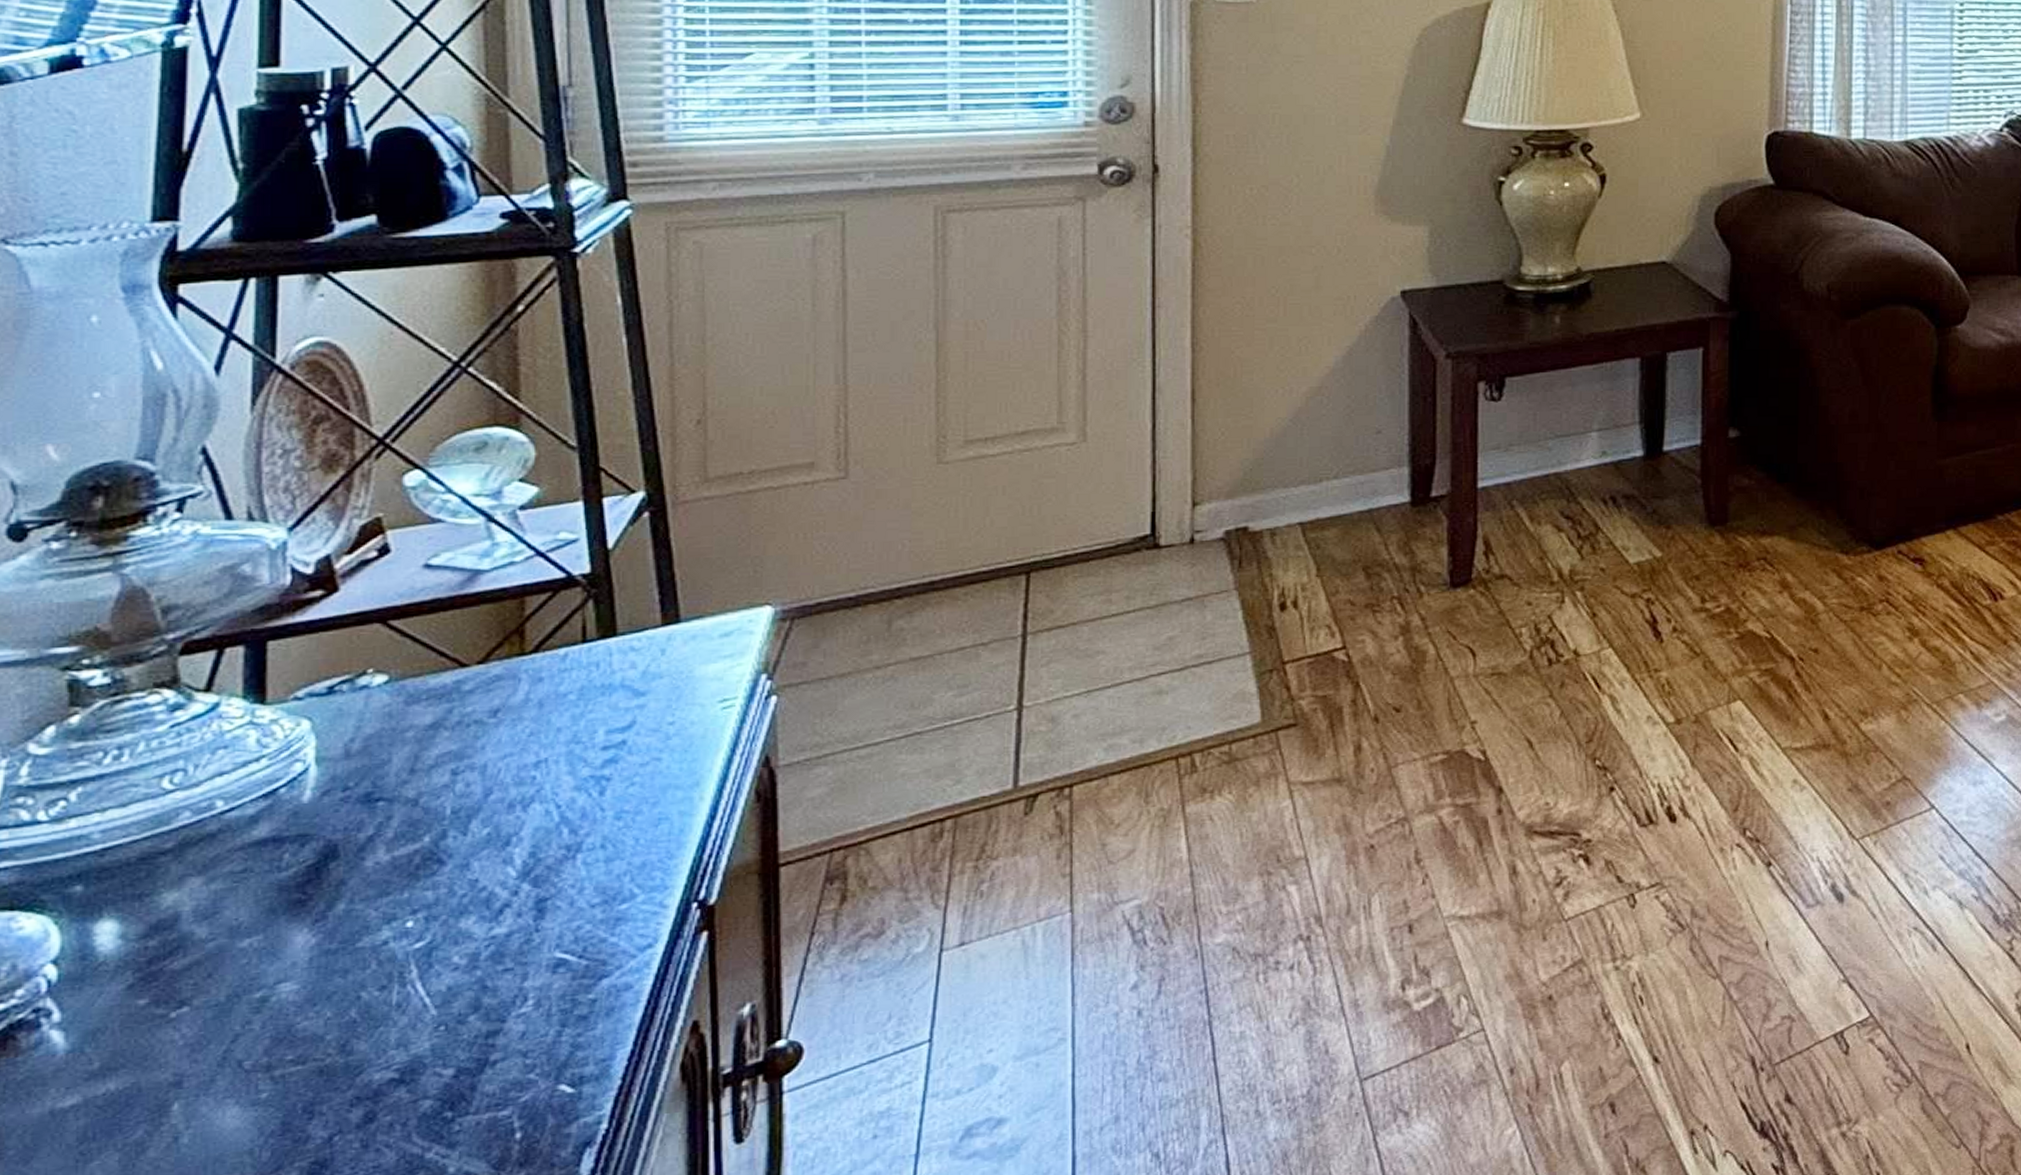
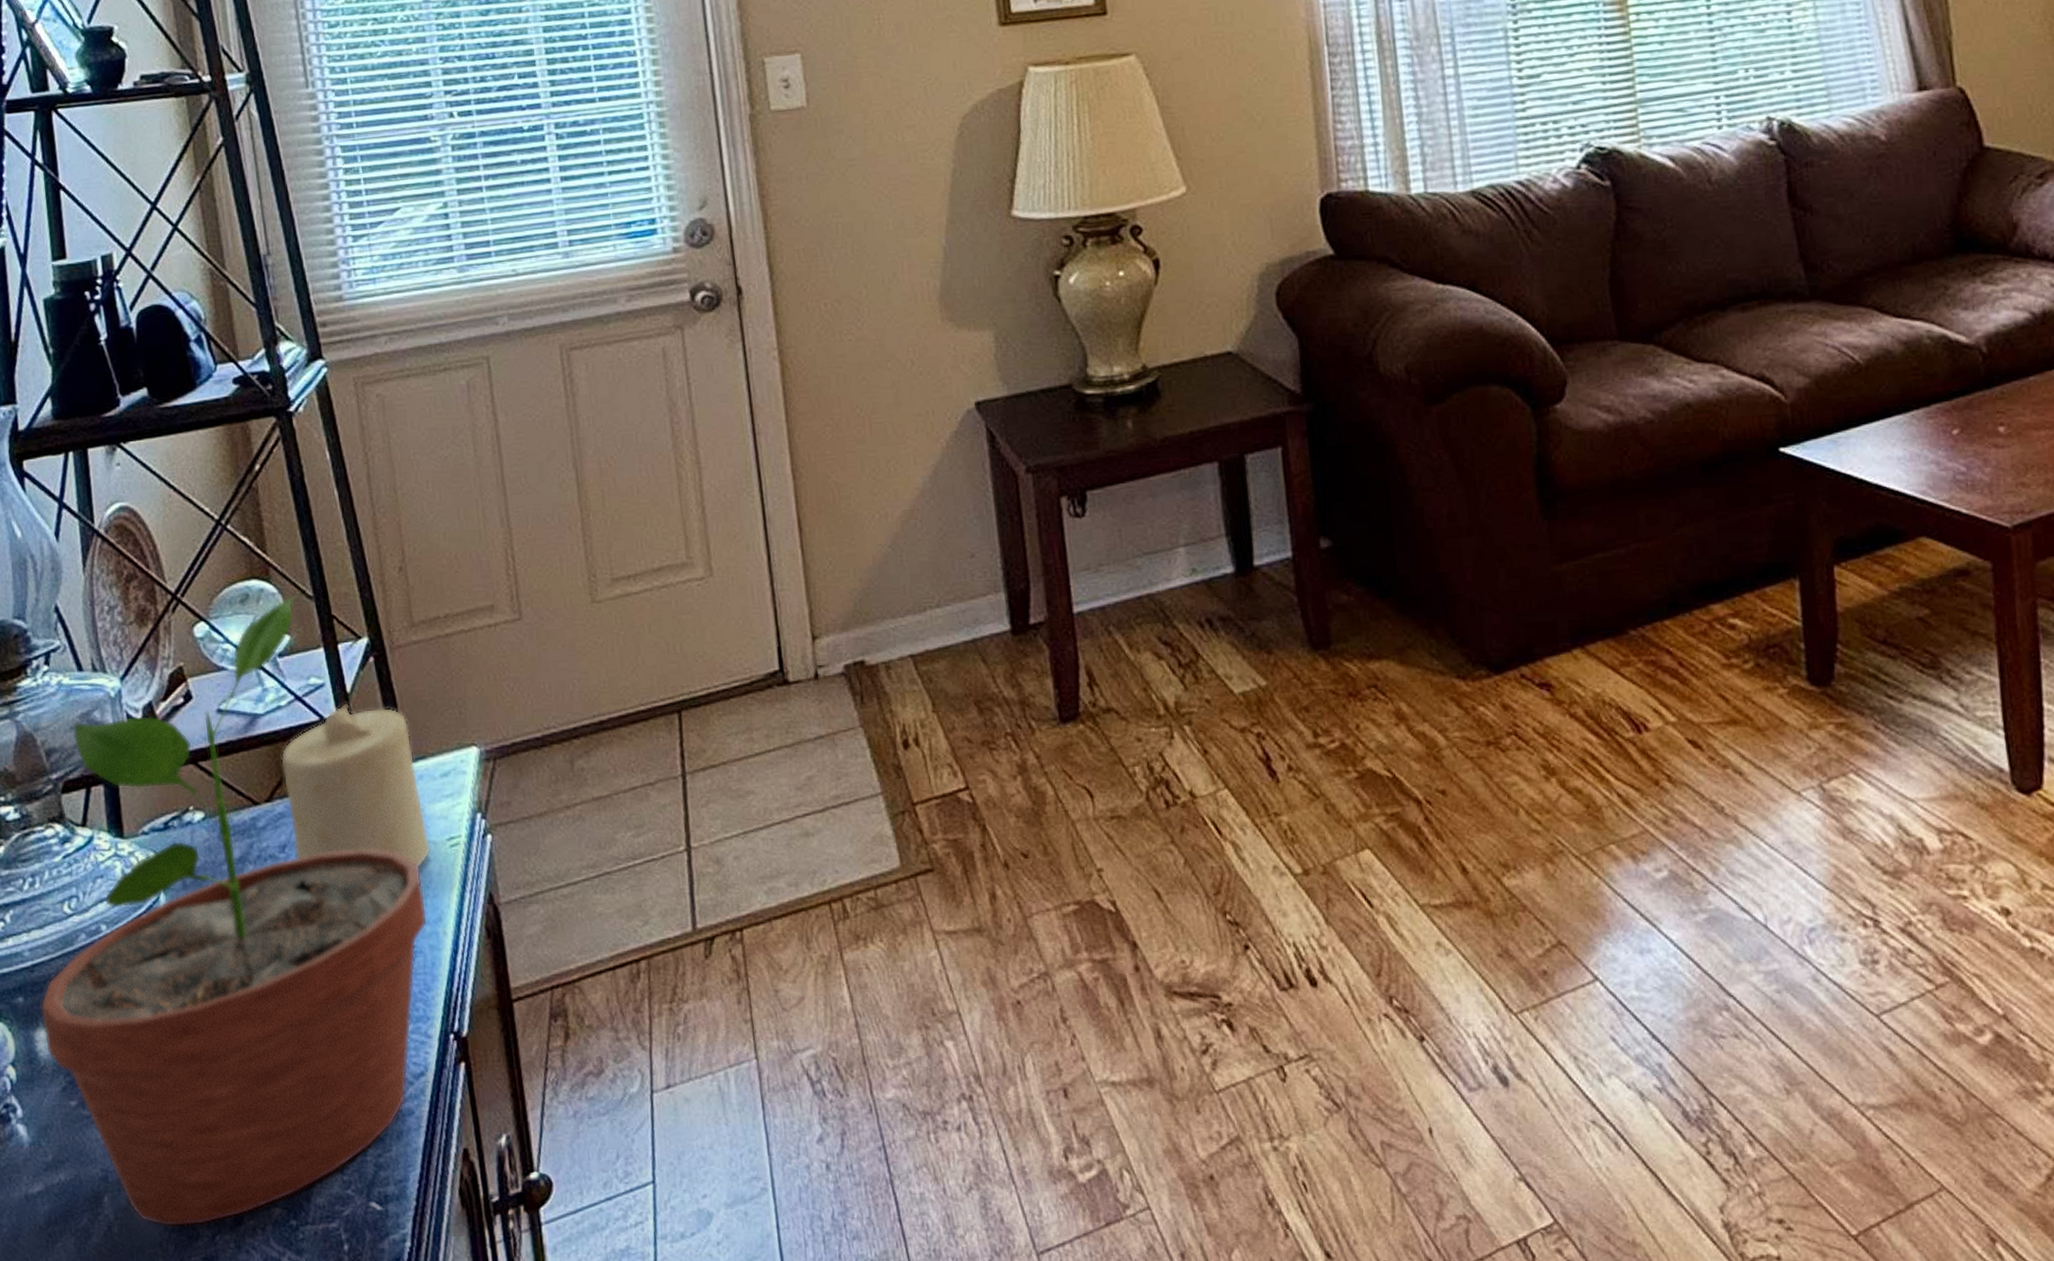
potted plant: none [107,444,681,1132] -> present [40,594,428,1228]
candle: none [506,560,696,732] -> present [281,703,431,869]

